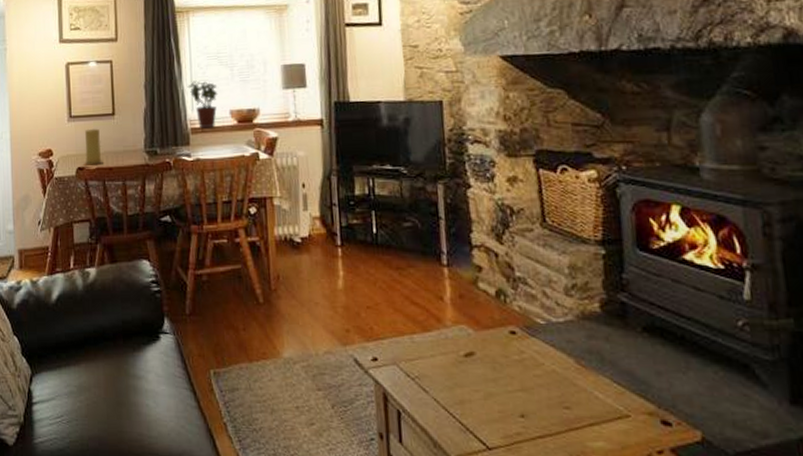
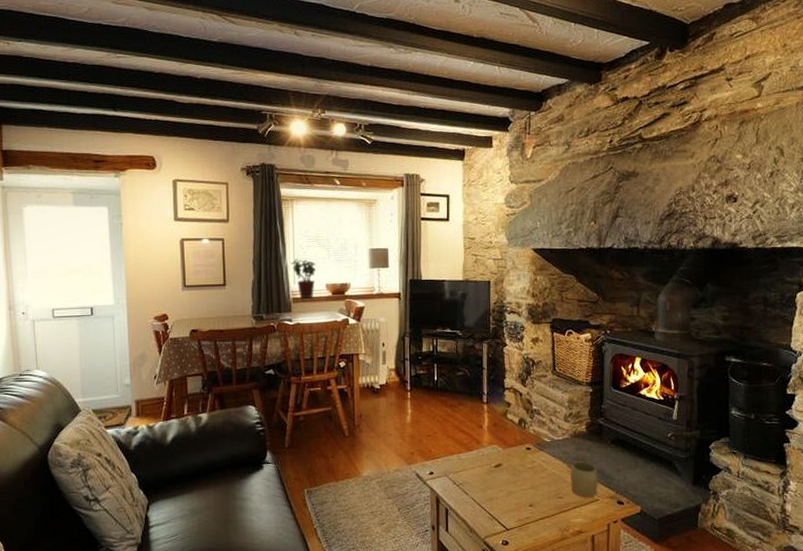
candle: present [83,128,105,166] -> none [196,296,216,328]
mug: none [580,355,628,412] -> present [570,461,599,498]

